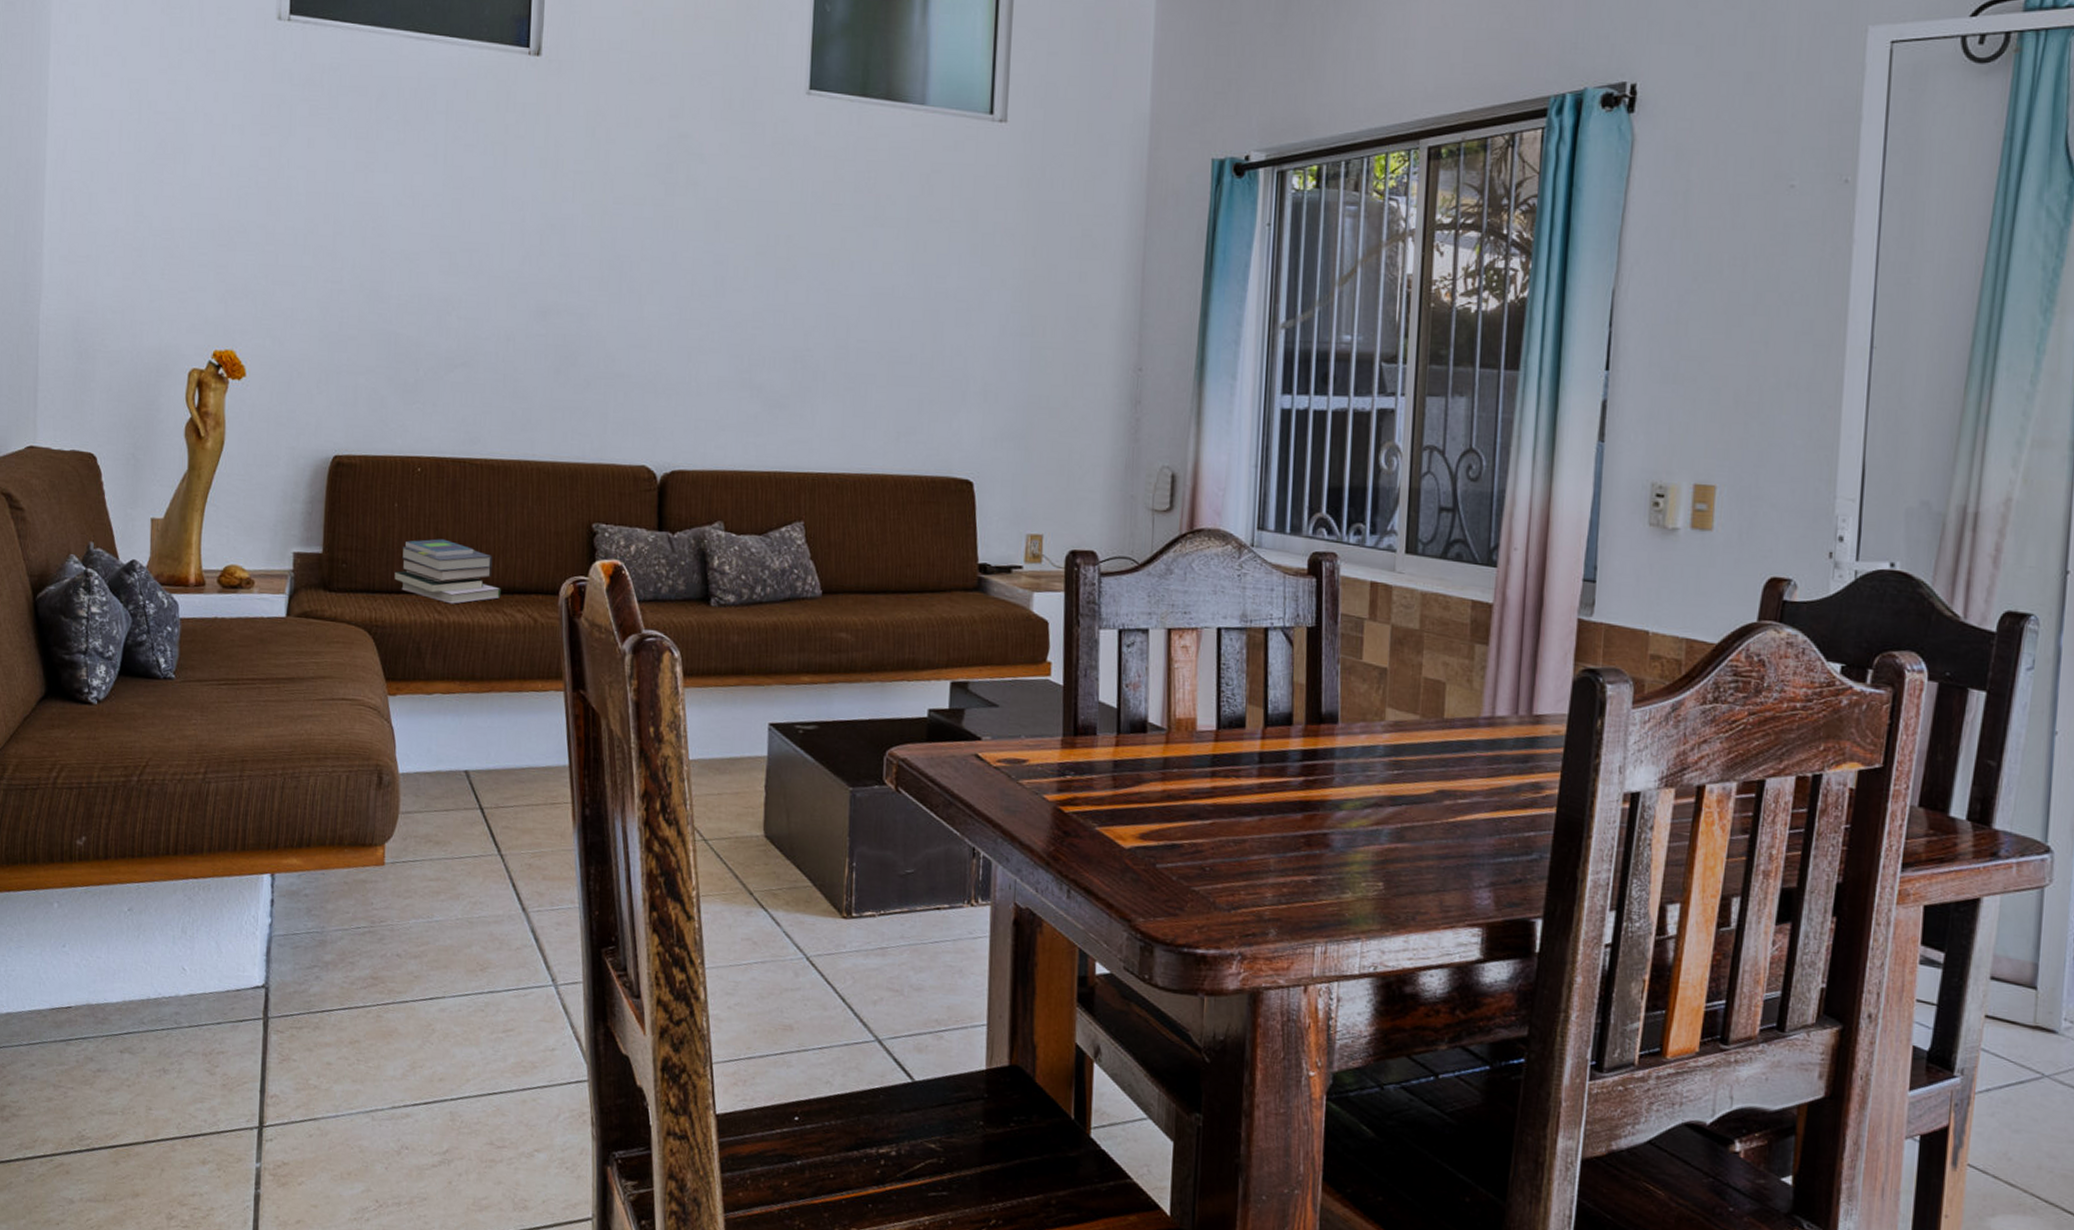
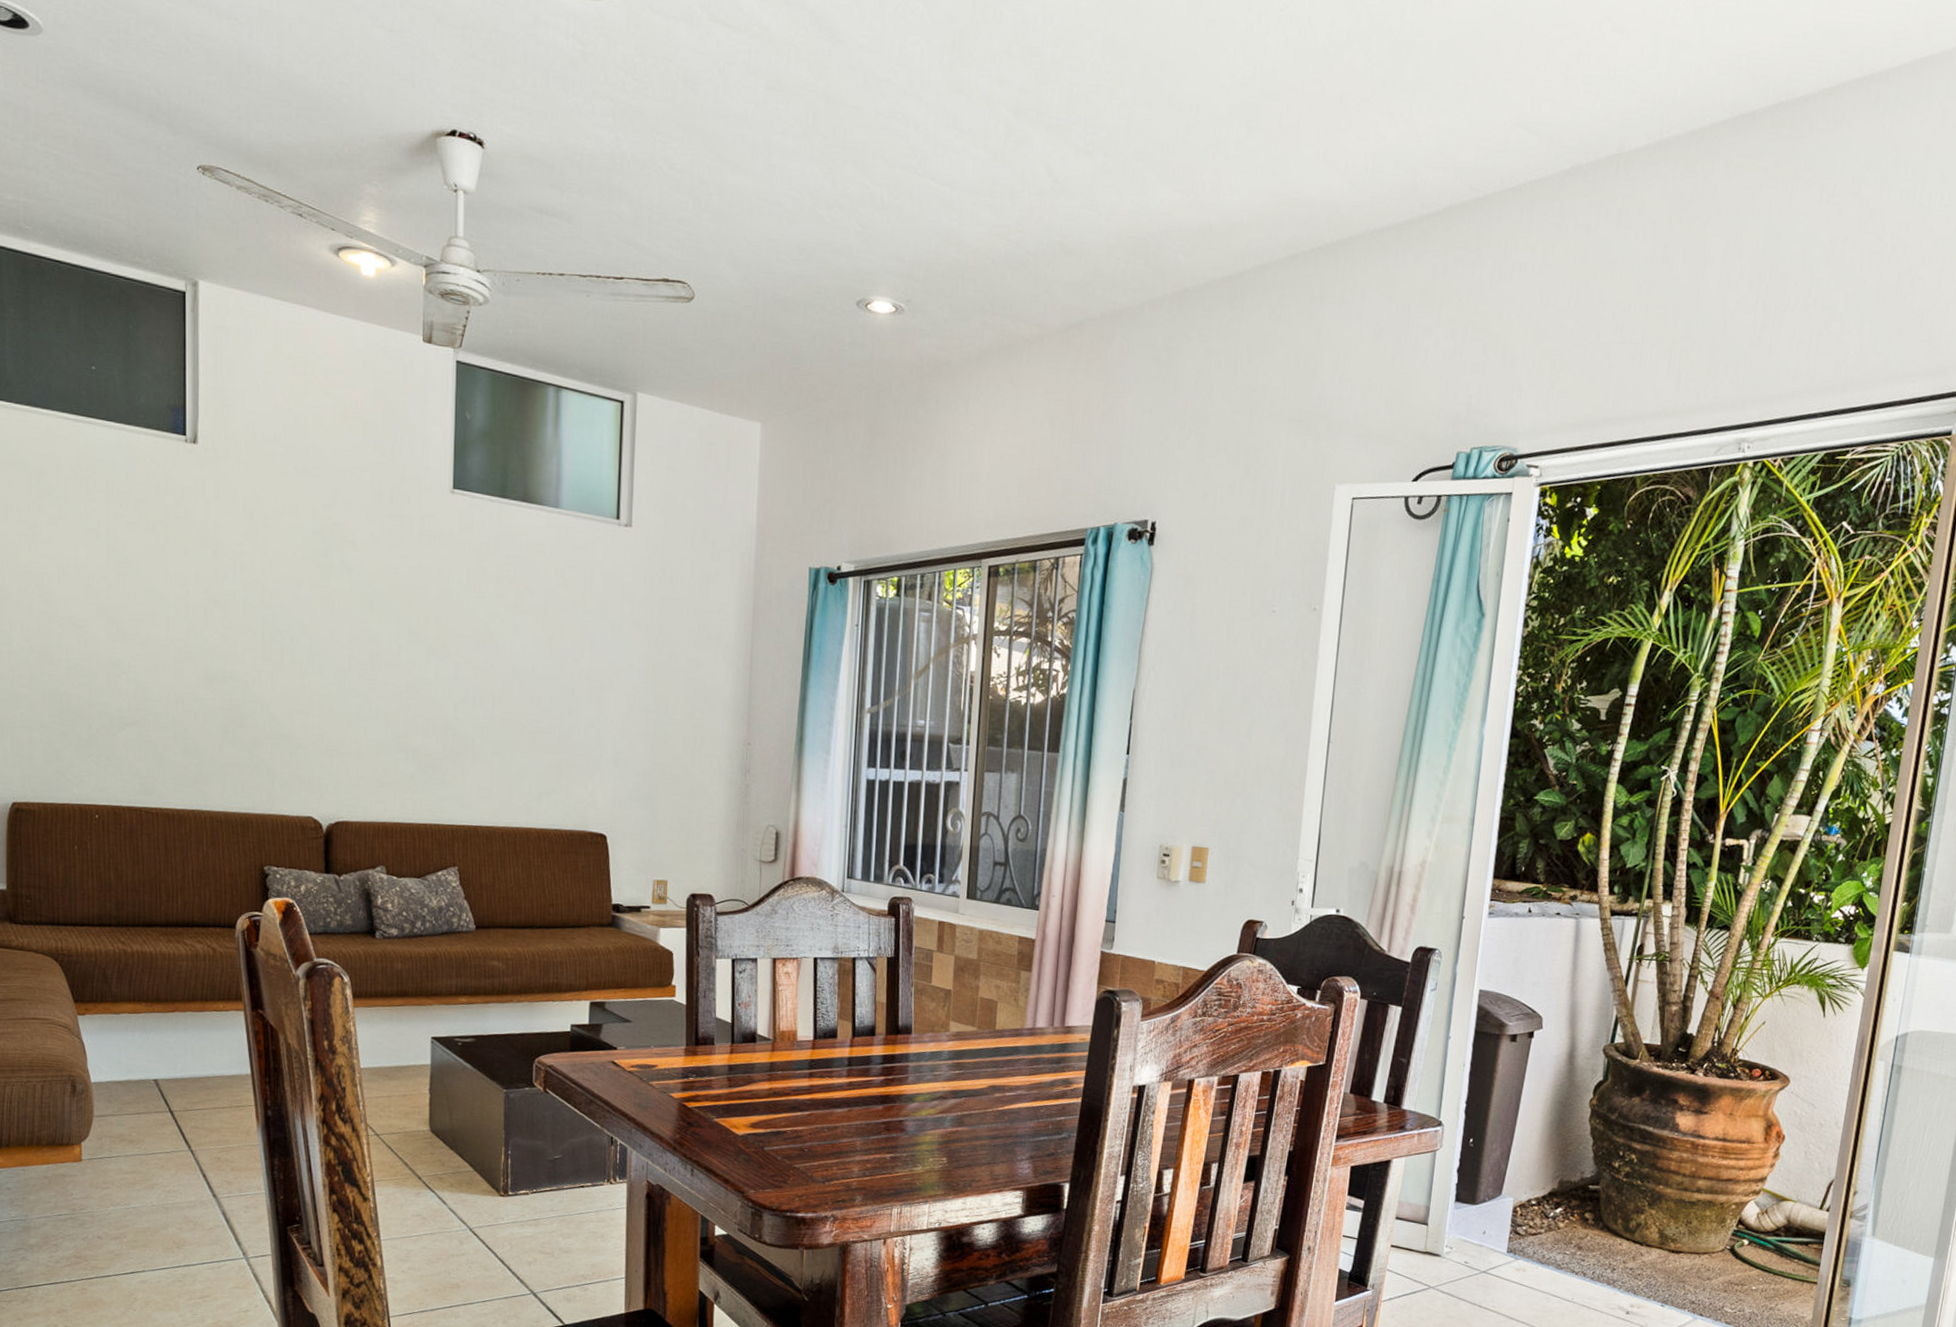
books: present [394,539,501,604] -> none [78,878,181,936]

